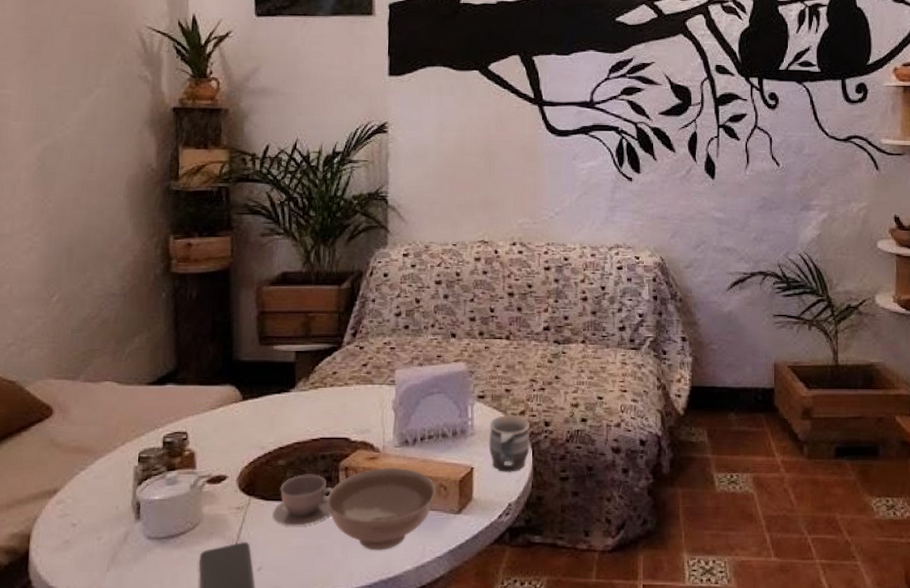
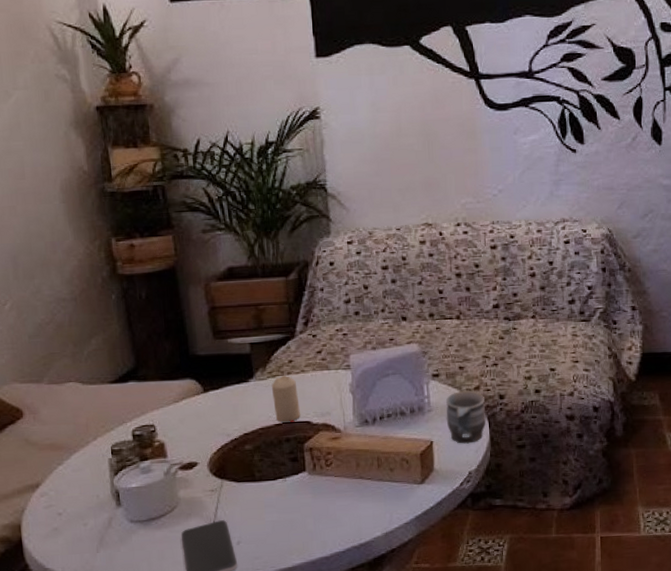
teacup: present [273,474,333,526] -> none [245,456,300,504]
candle: none [312,387,339,438] -> present [271,375,300,423]
decorative bowl: present [327,467,435,551] -> none [295,445,398,521]

